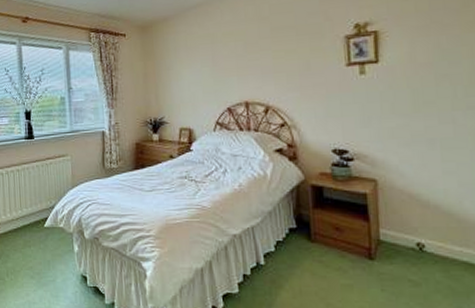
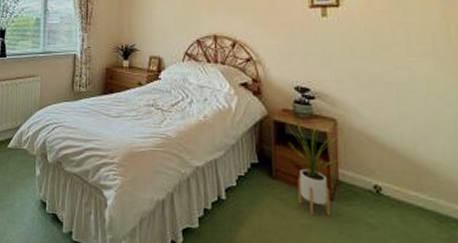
house plant: none [325,184,381,275] -> present [287,122,340,216]

